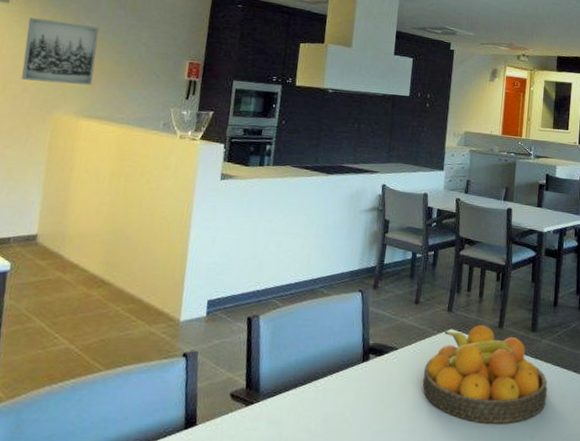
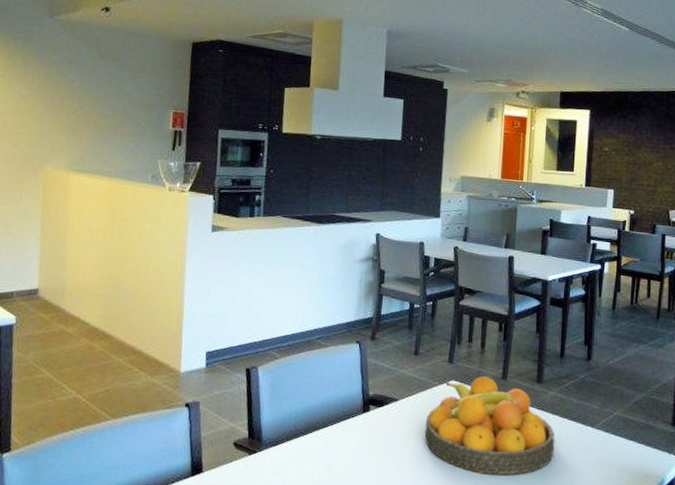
wall art: present [21,18,99,85] -> none [10,72,81,139]

